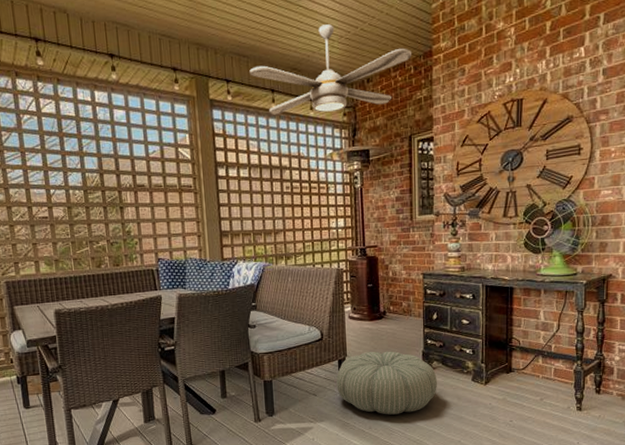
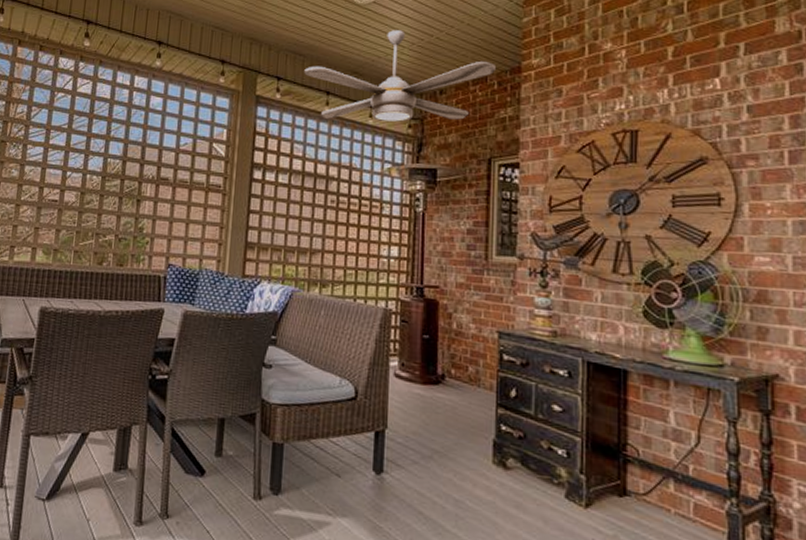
pouf: present [336,351,437,415] -> none [369,427,513,530]

